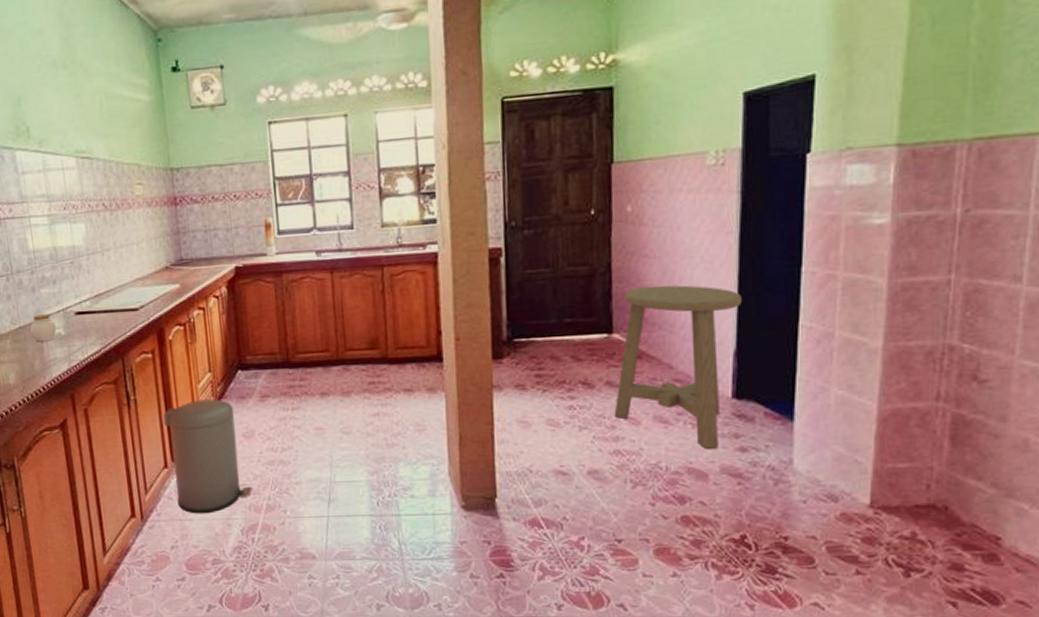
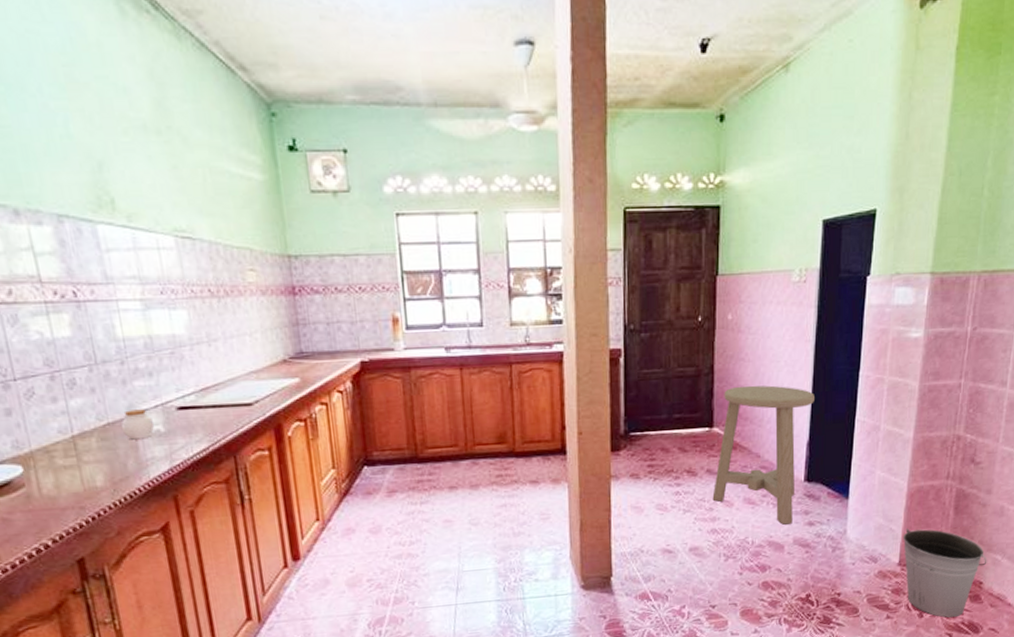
pedal bin: present [163,399,253,514] -> none [282,496,380,612]
bucket: none [874,461,1007,580] -> present [903,528,987,618]

